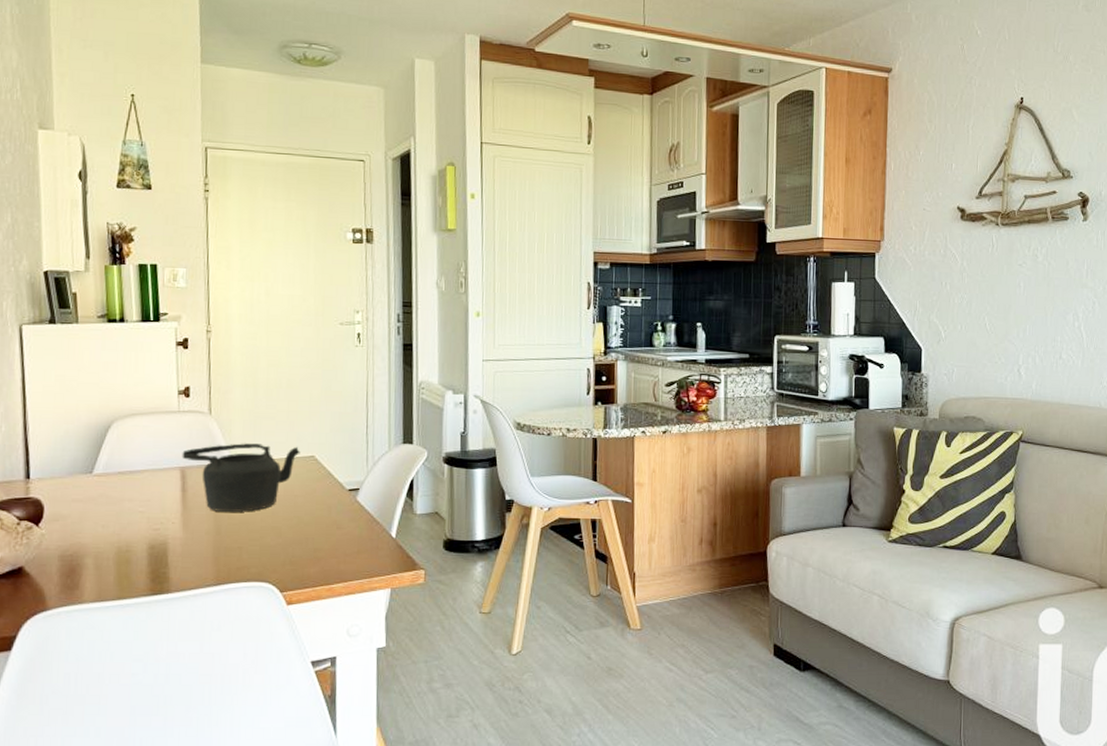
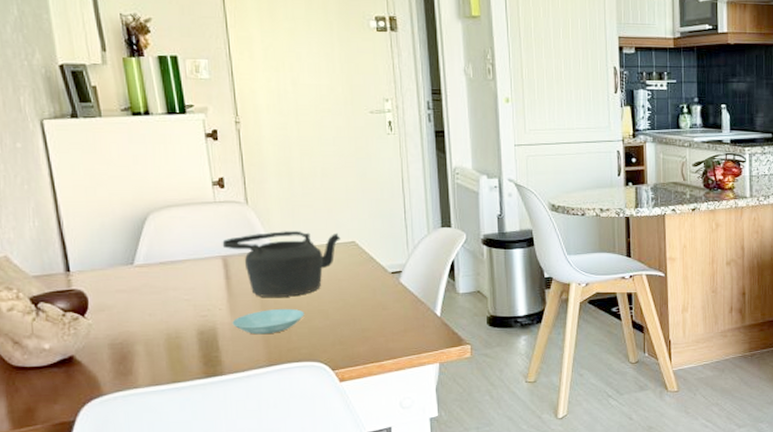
saucer: none [184,524,257,551] -> present [232,308,304,335]

